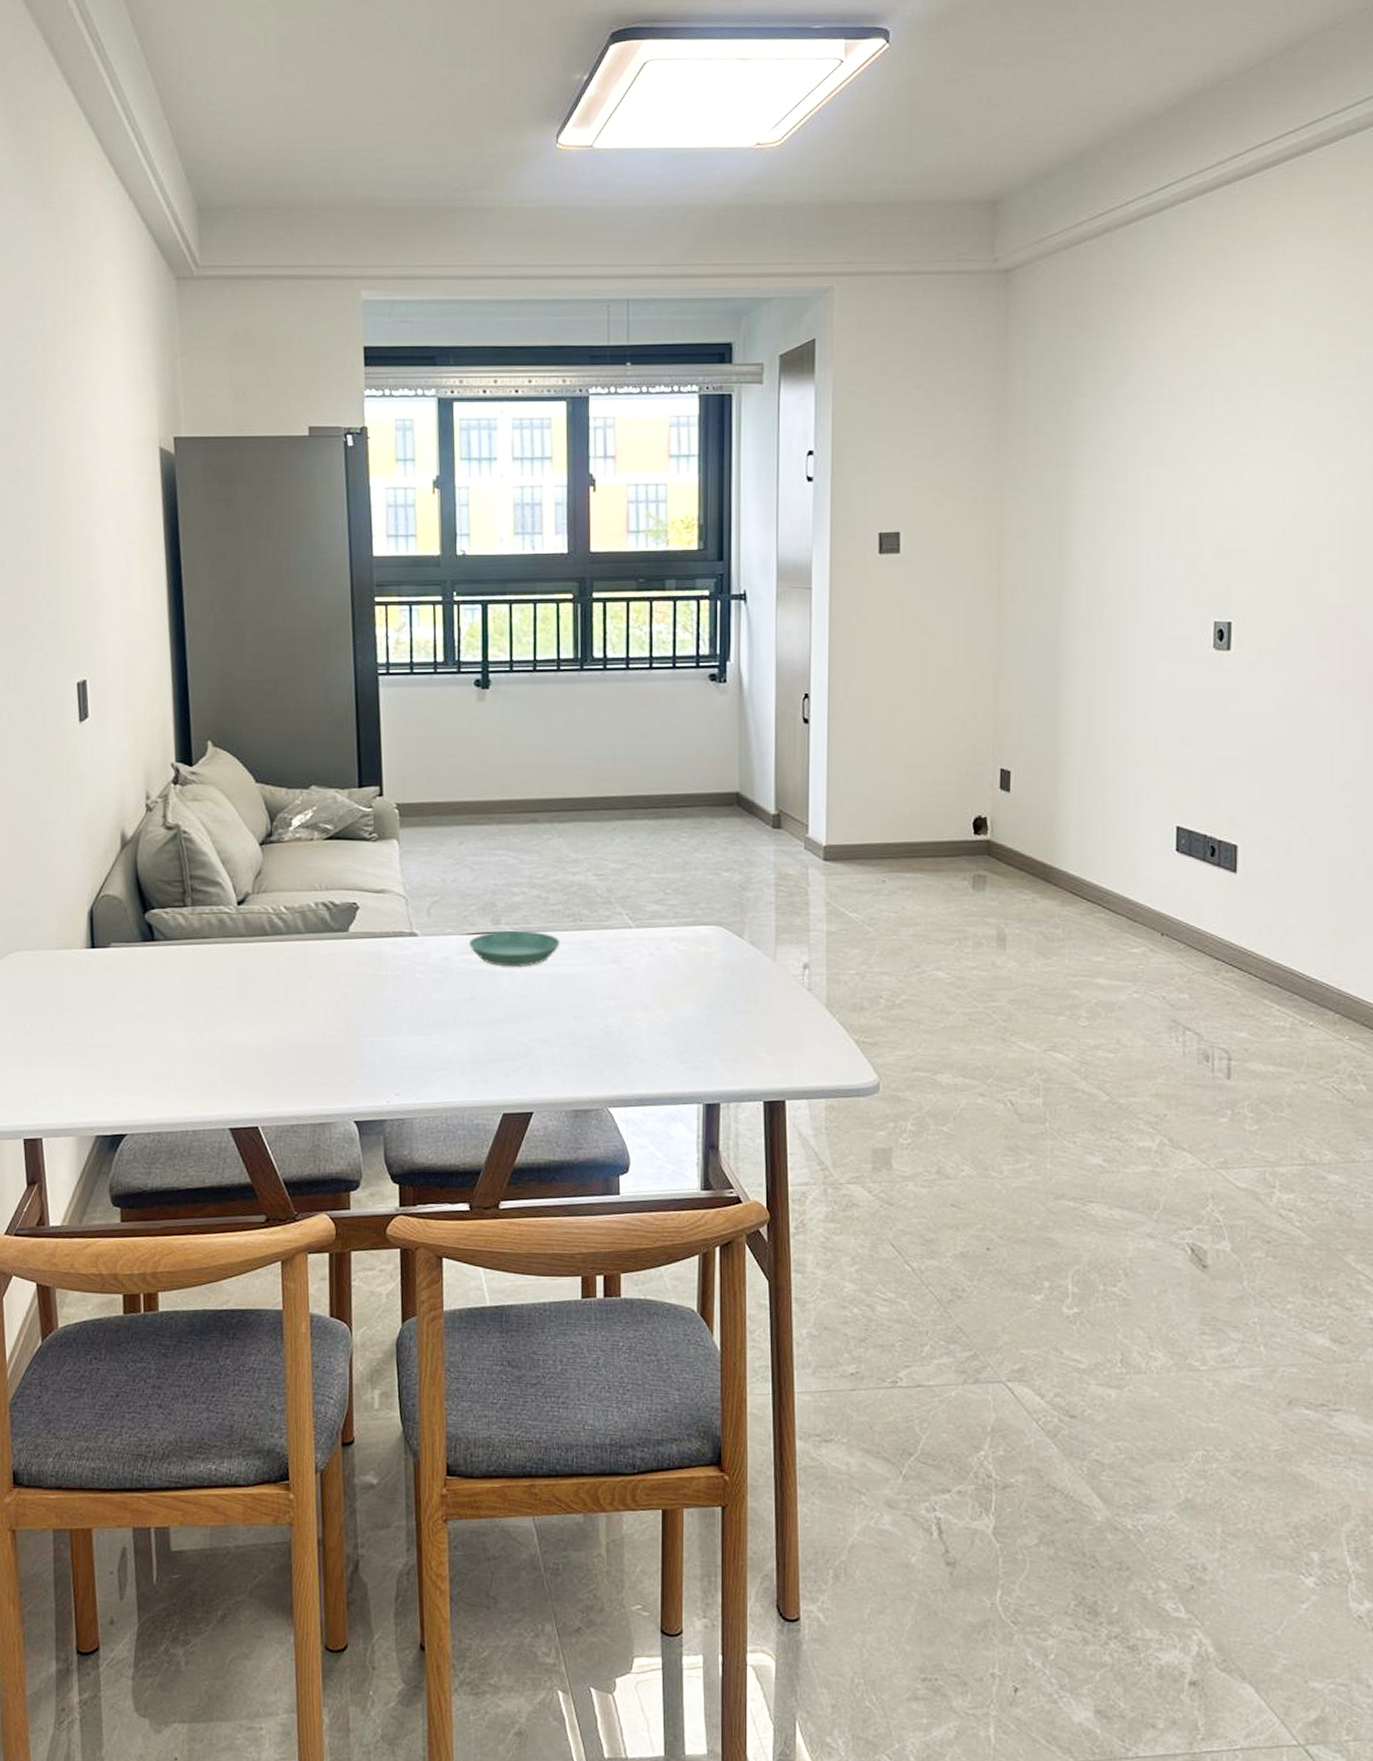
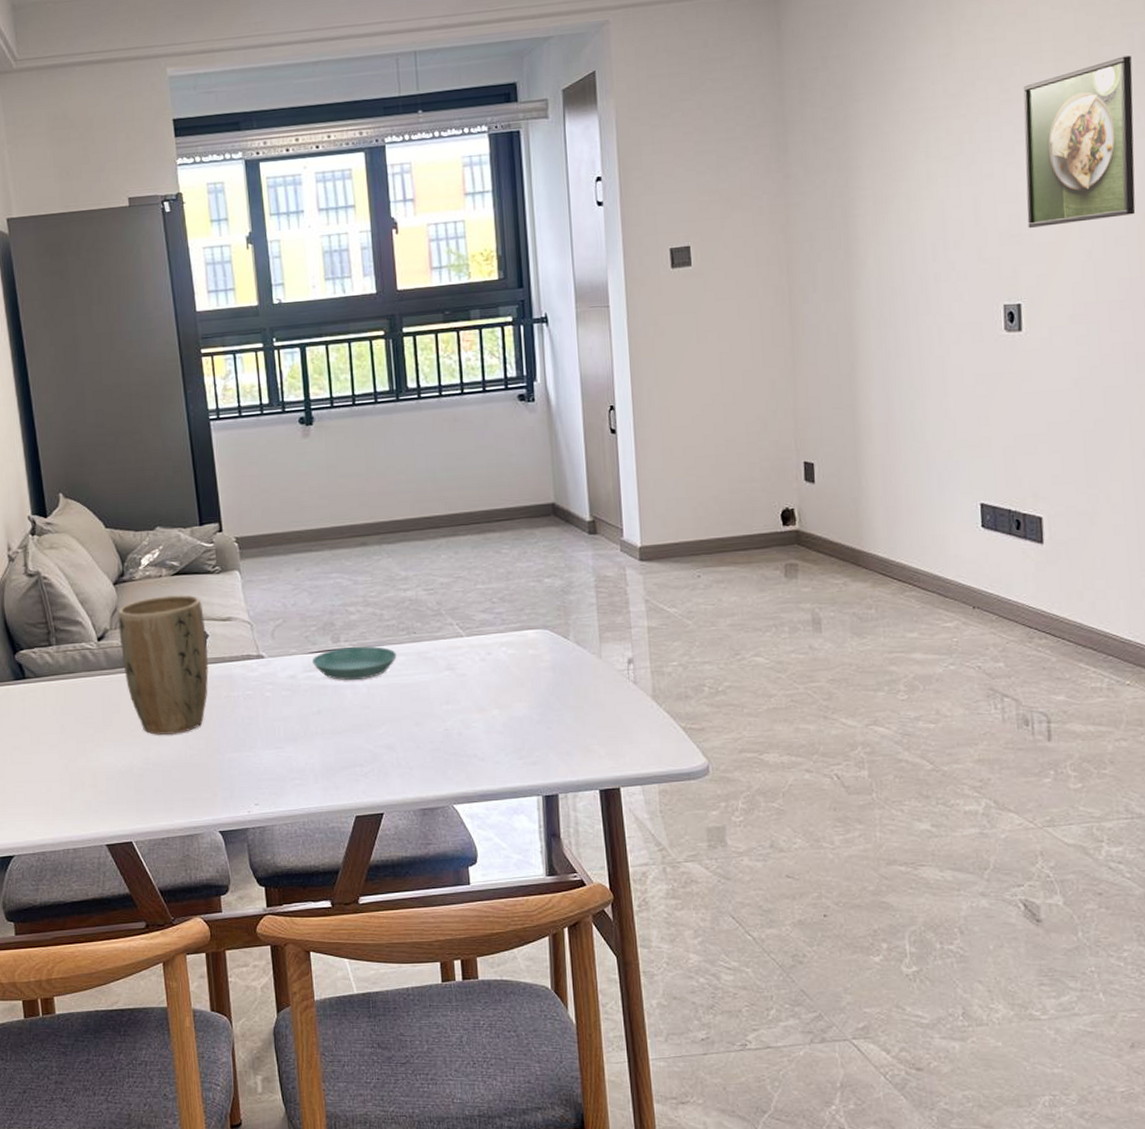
plant pot: none [260,860,358,1013] -> present [117,594,209,735]
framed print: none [1244,376,1359,544] -> present [1023,55,1136,228]

